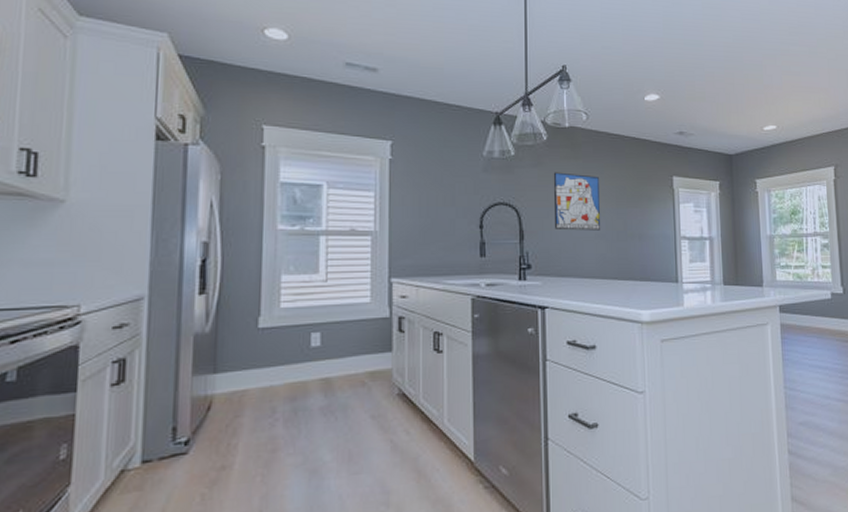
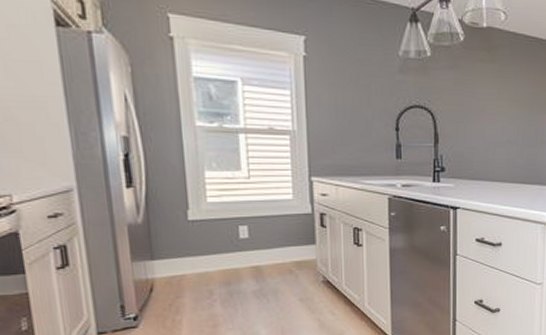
wall art: present [553,172,600,231] -> none [468,75,514,136]

